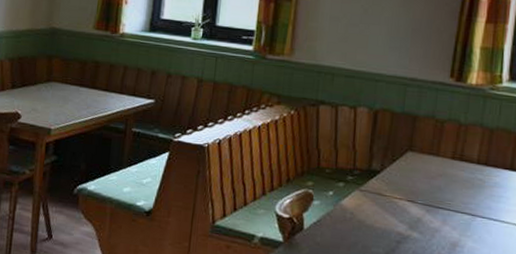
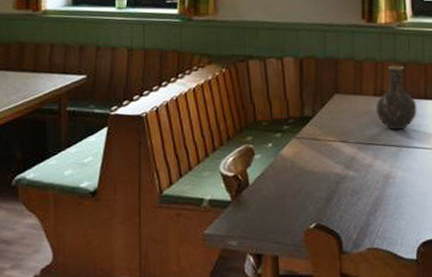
vase: none [452,130,500,199] -> present [375,65,417,130]

